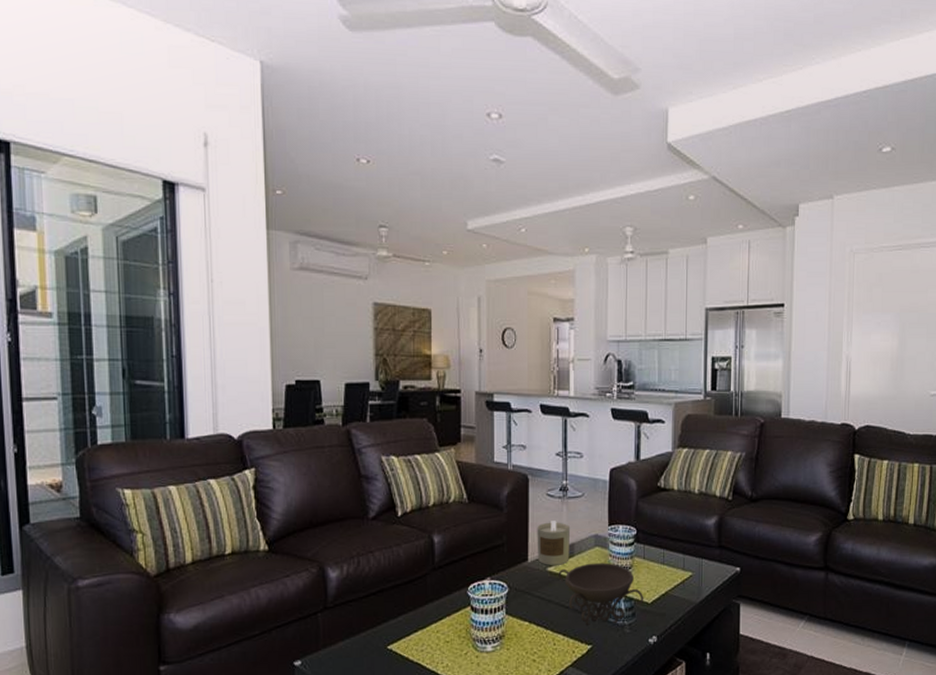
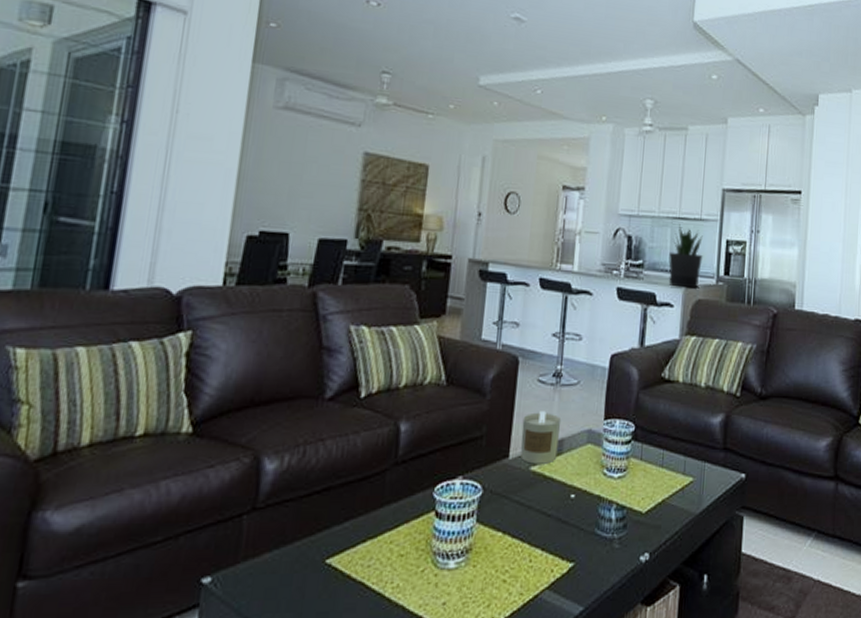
decorative bowl: present [558,562,644,626] -> none [542,463,638,539]
planter: none [658,345,690,405] -> present [668,224,703,288]

